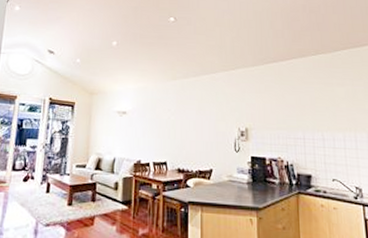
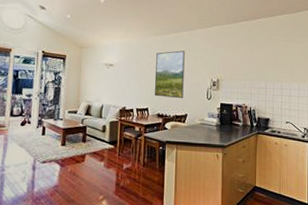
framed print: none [174,96,207,151] -> present [155,50,185,99]

